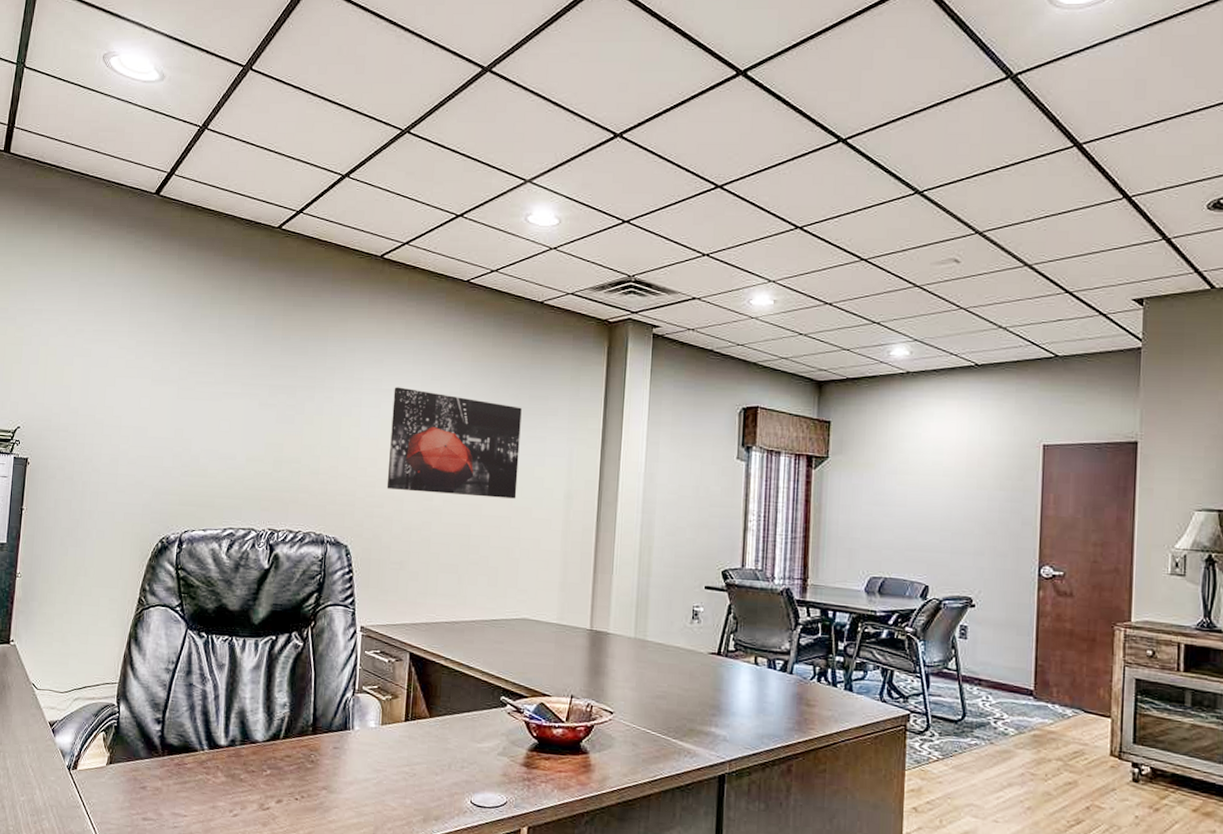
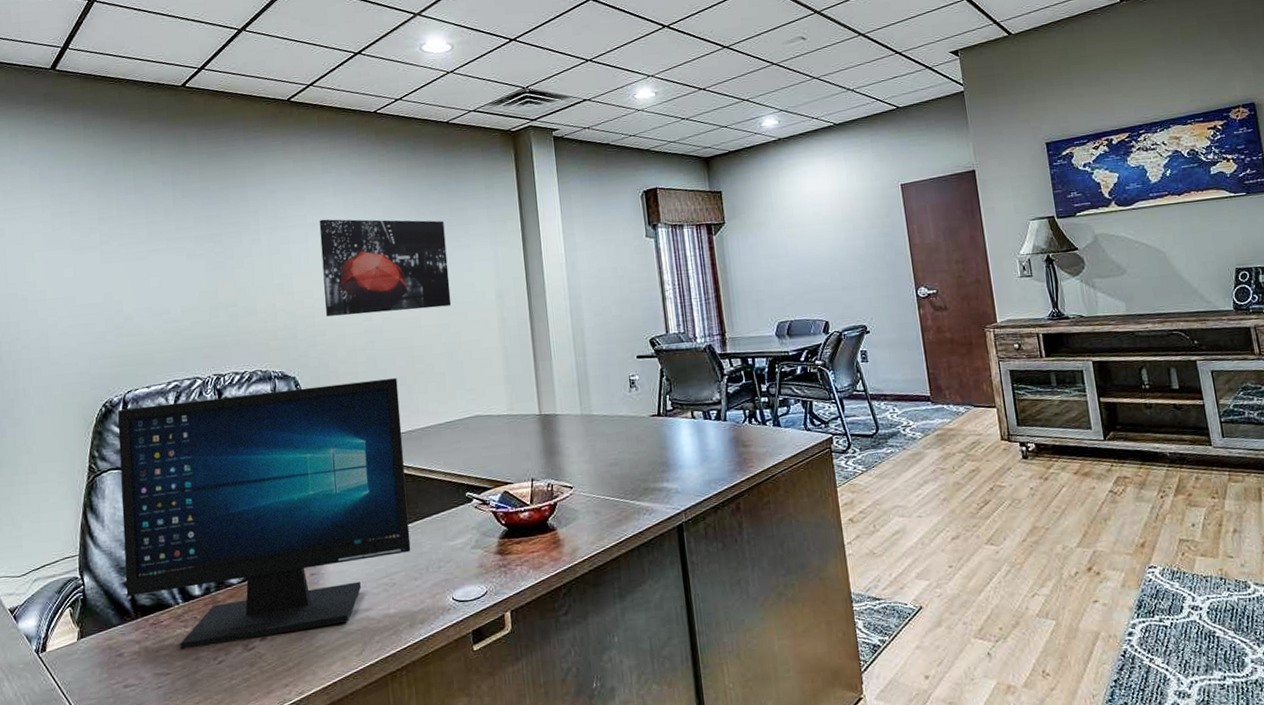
computer monitor: none [157,547,449,803] -> present [117,378,411,650]

